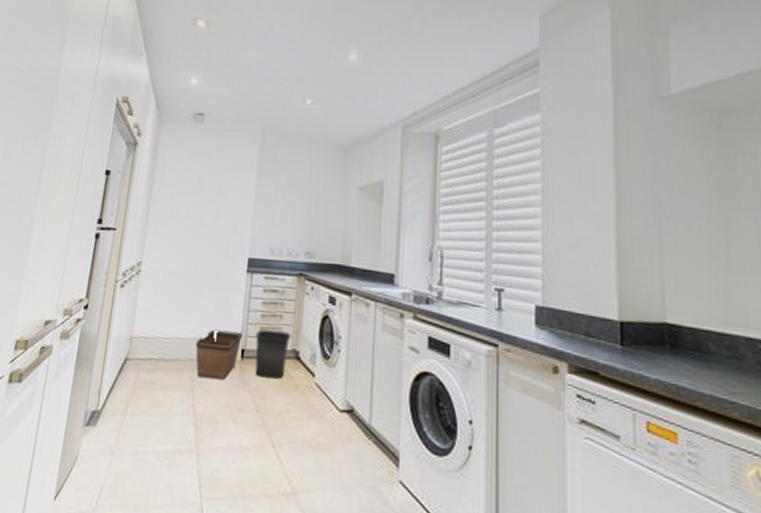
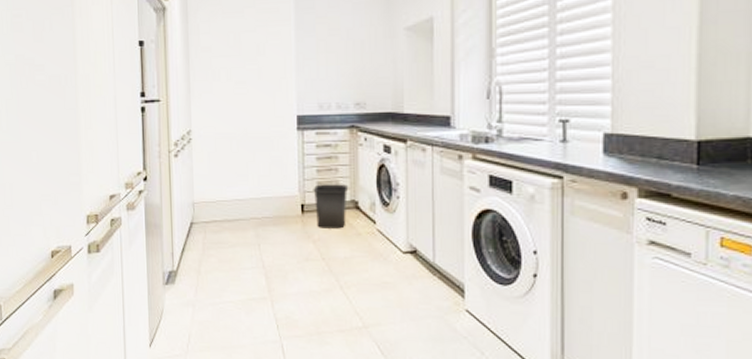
bicycle basket: present [195,329,243,381] -> none [255,188,301,235]

